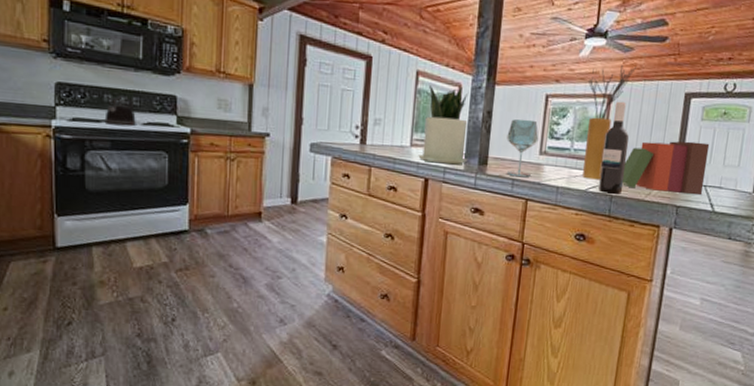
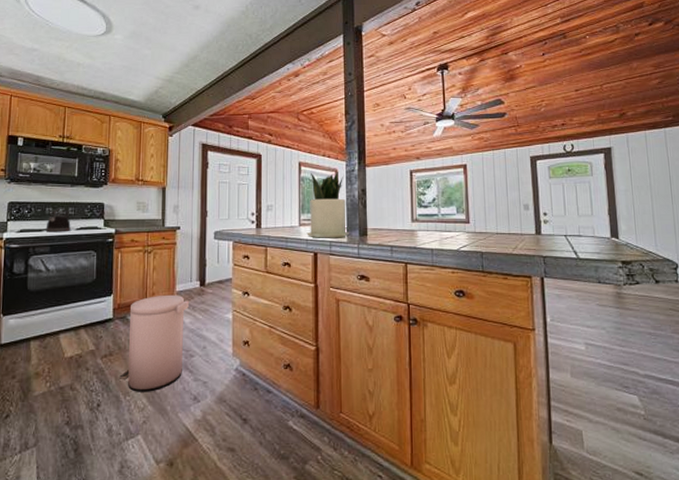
pedal bin: none [195,209,279,311] -> present [118,294,190,392]
wine glass: present [506,119,539,177] -> none [381,193,409,243]
vase: present [582,65,636,180] -> none [445,140,484,240]
wine bottle: present [598,101,629,195] -> none [466,169,491,252]
books: present [622,141,710,196] -> none [489,197,565,245]

